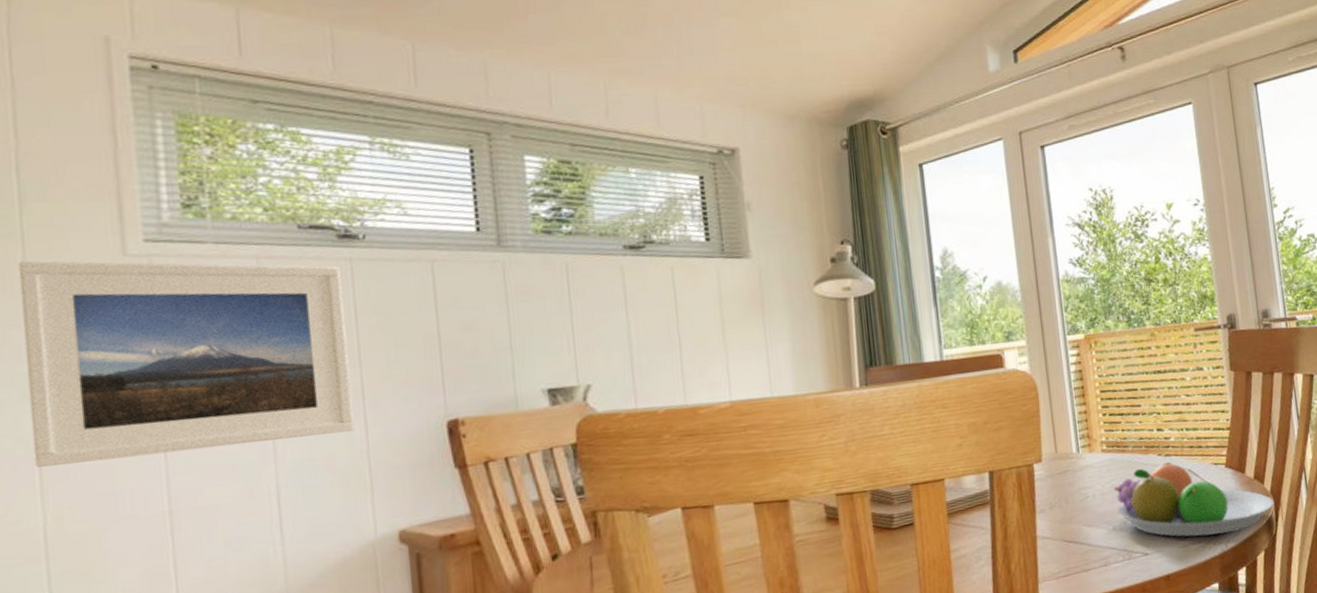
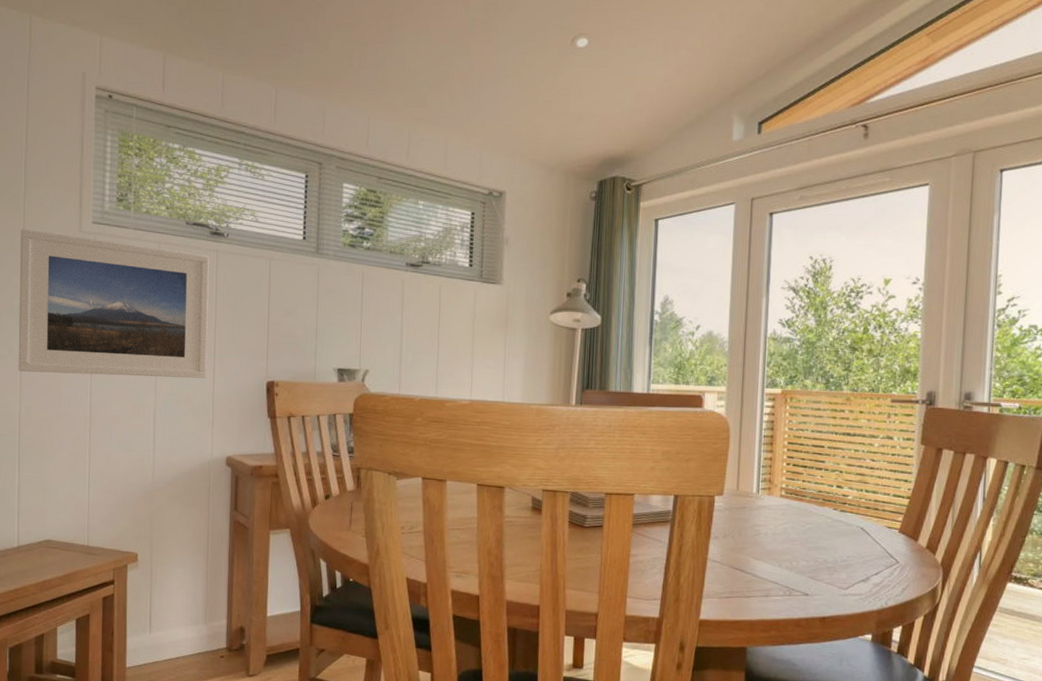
fruit bowl: present [1113,462,1274,537] -> none [785,517,942,593]

